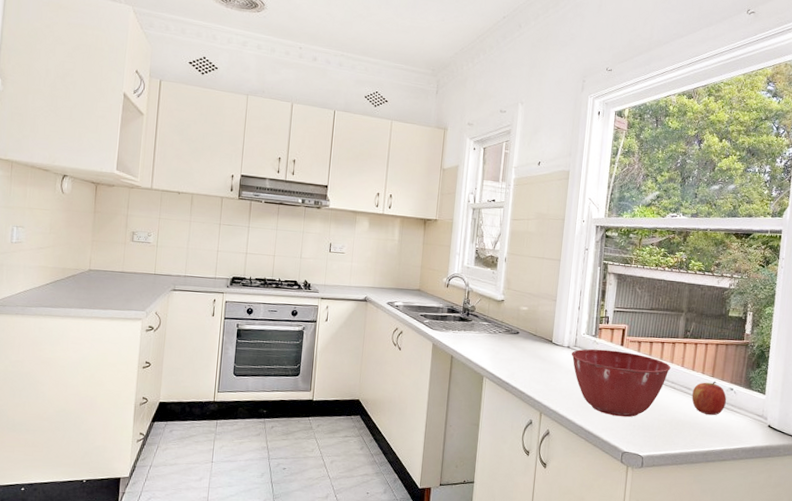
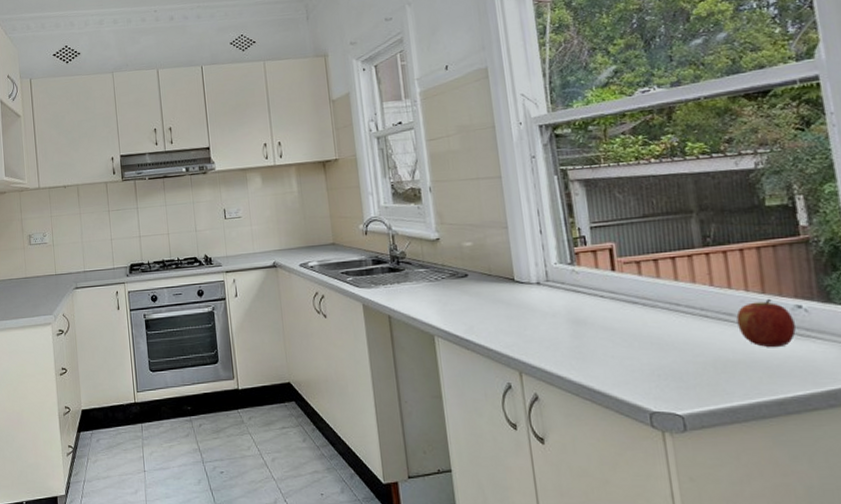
mixing bowl: present [571,348,671,418] -> none [543,277,694,366]

